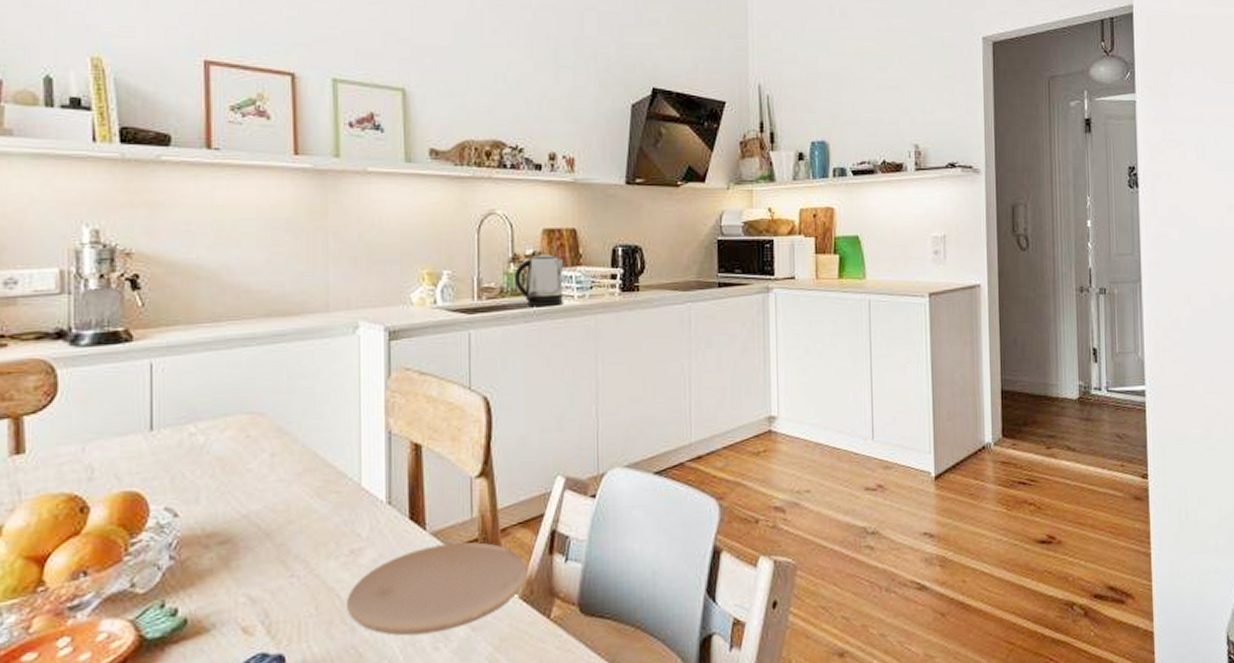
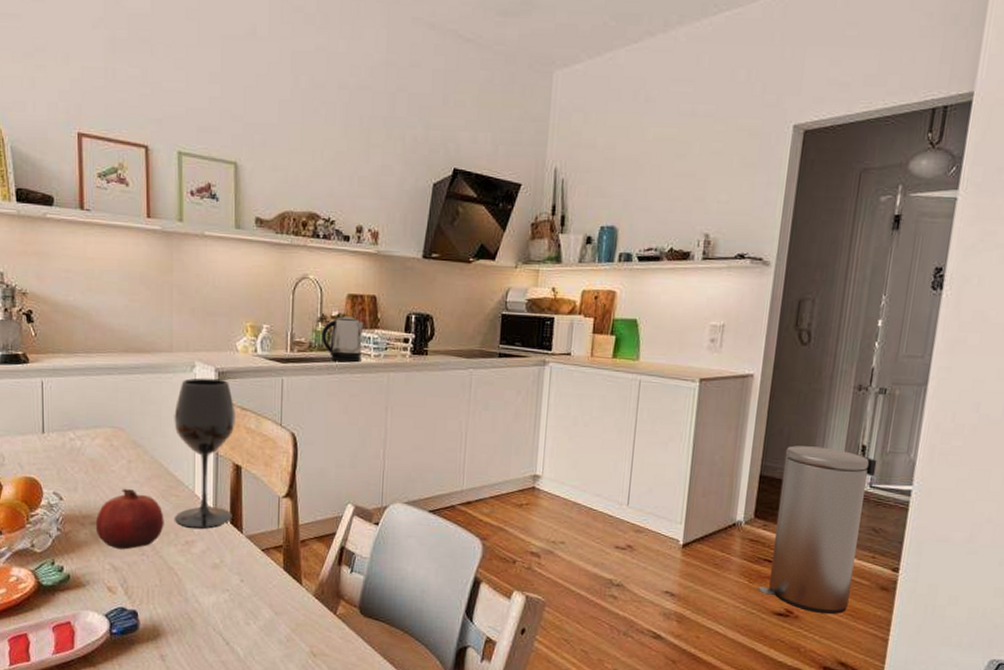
fruit: none [224,491,321,574] -> present [95,489,164,550]
wineglass: none [332,339,412,532] -> present [174,377,236,528]
plate: present [347,542,528,636] -> none [182,545,321,612]
pedal bin: none [1016,354,1110,535] -> present [757,445,877,614]

